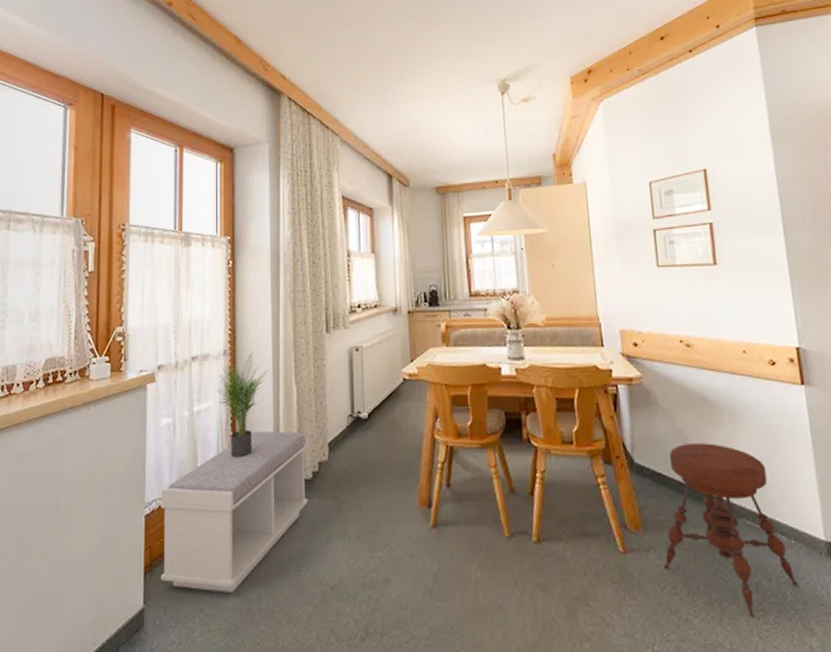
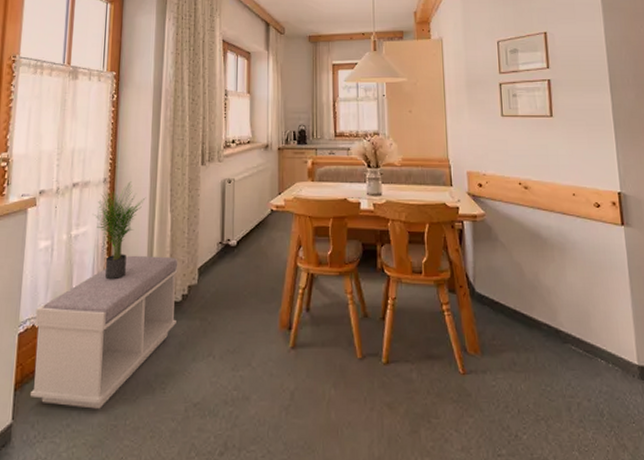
stool: present [663,443,798,617] -> none [497,276,614,434]

